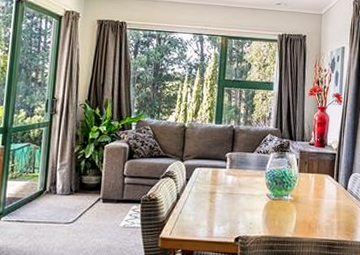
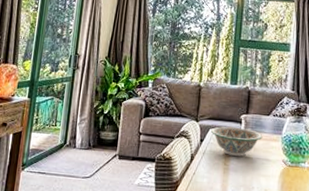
decorative bowl: none [196,165,248,193] -> present [211,126,263,156]

